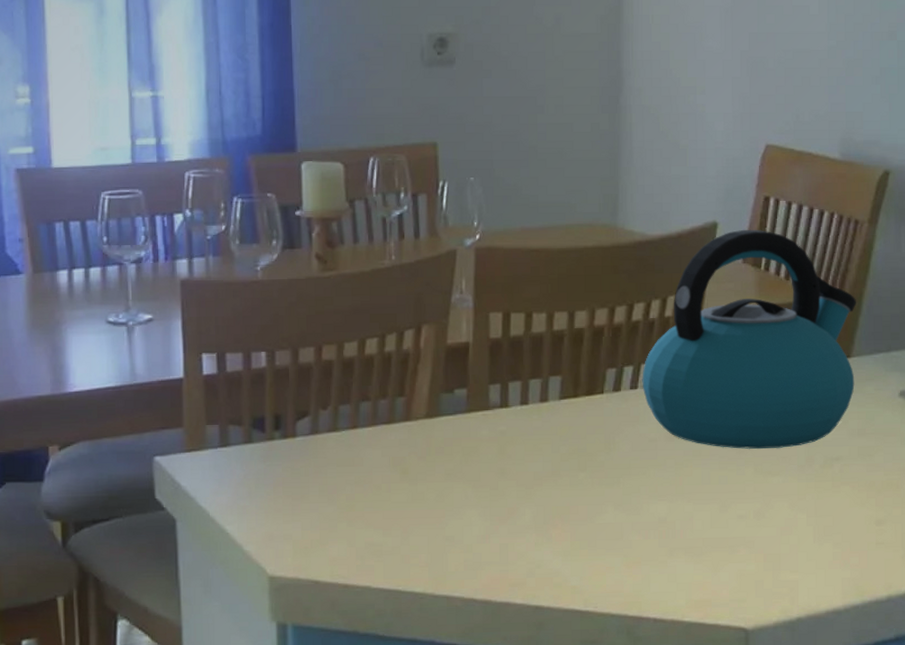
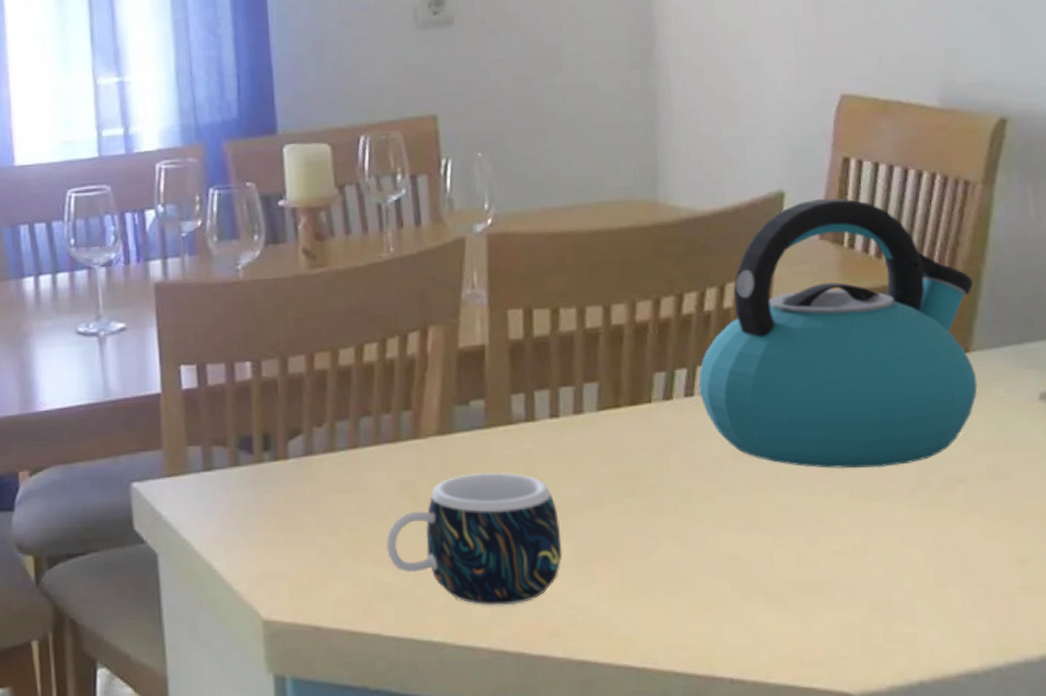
mug: none [379,450,526,562] -> present [386,472,563,606]

